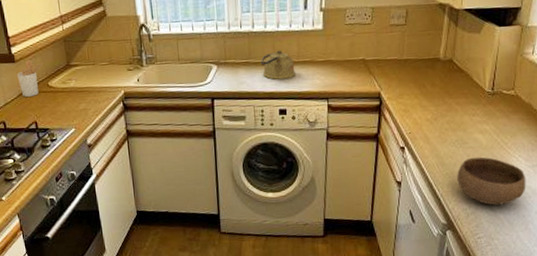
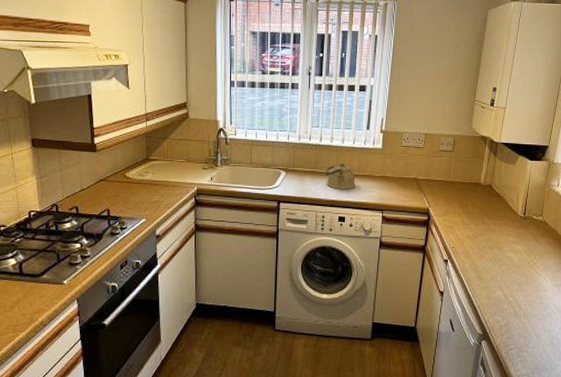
utensil holder: present [16,60,44,97] -> none [96,151,124,185]
bowl: present [457,157,526,206] -> none [493,274,552,319]

